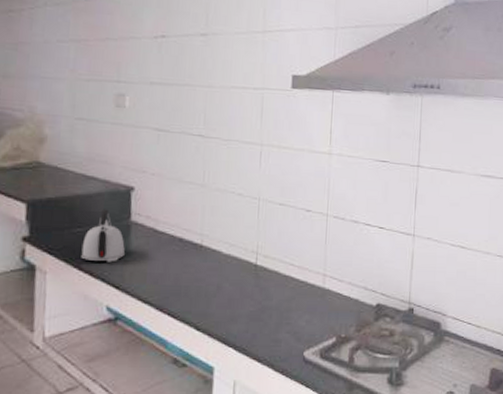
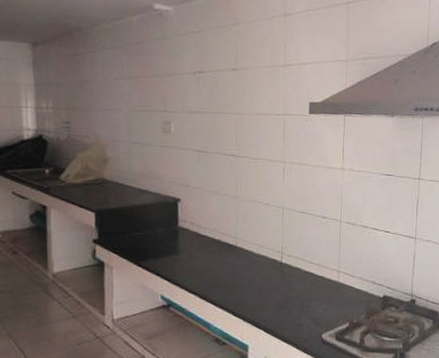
kettle: present [81,209,125,262] -> none [139,217,174,260]

